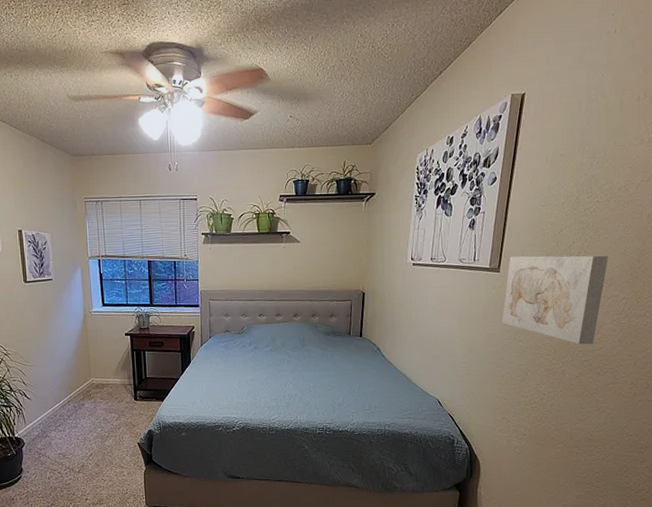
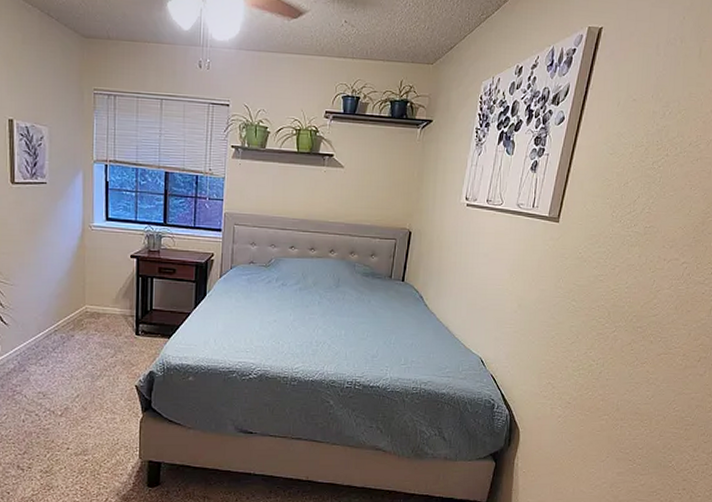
wall art: present [502,255,608,345] -> none [556,205,672,309]

